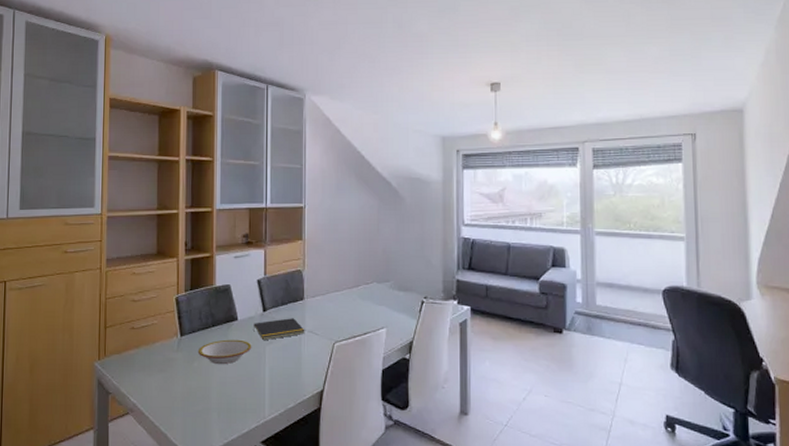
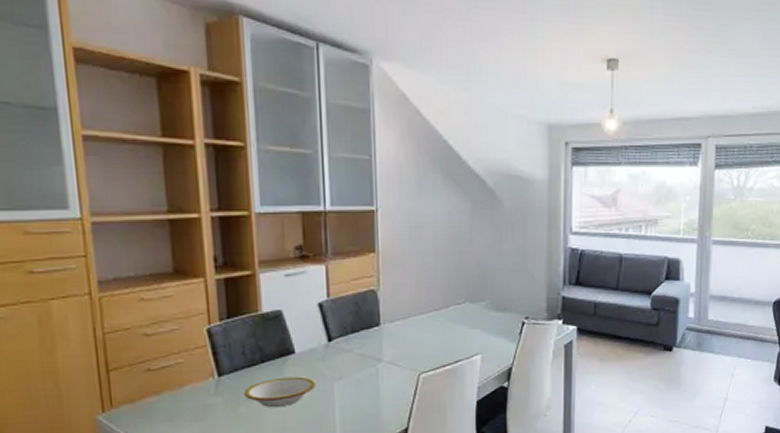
notepad: present [252,318,305,341] -> none [315,348,383,377]

